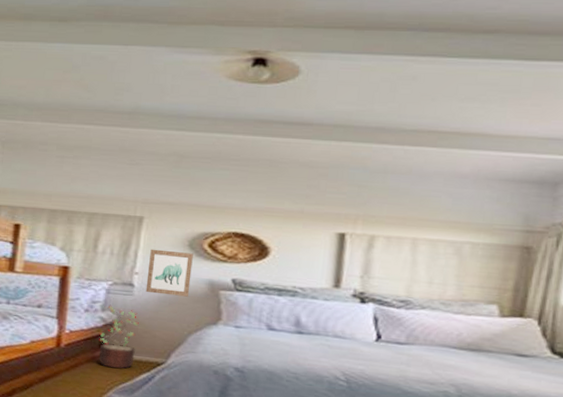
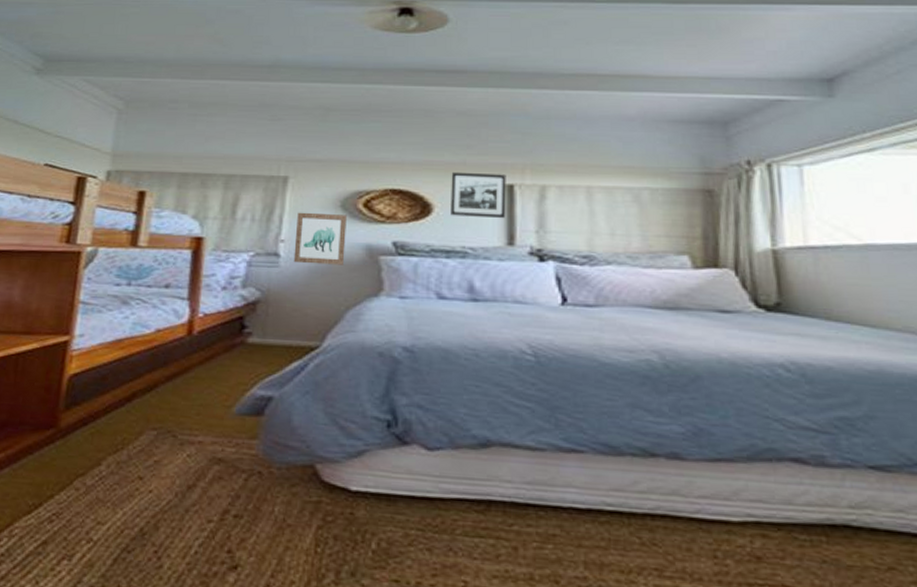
decorative plant: present [99,304,139,369] -> none [239,279,287,358]
picture frame: none [285,219,340,263] -> present [450,171,506,218]

